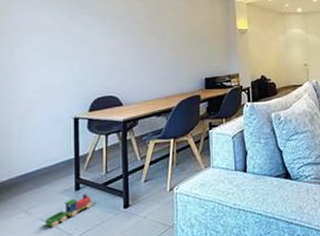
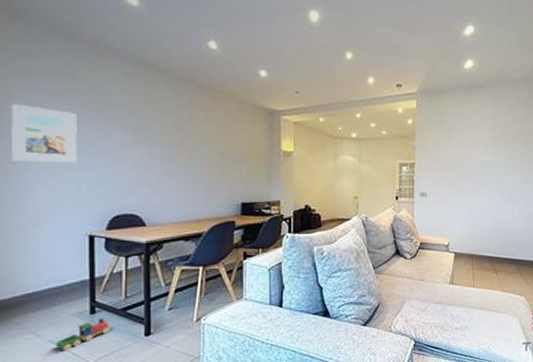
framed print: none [10,9,64,57] -> present [12,104,77,163]

